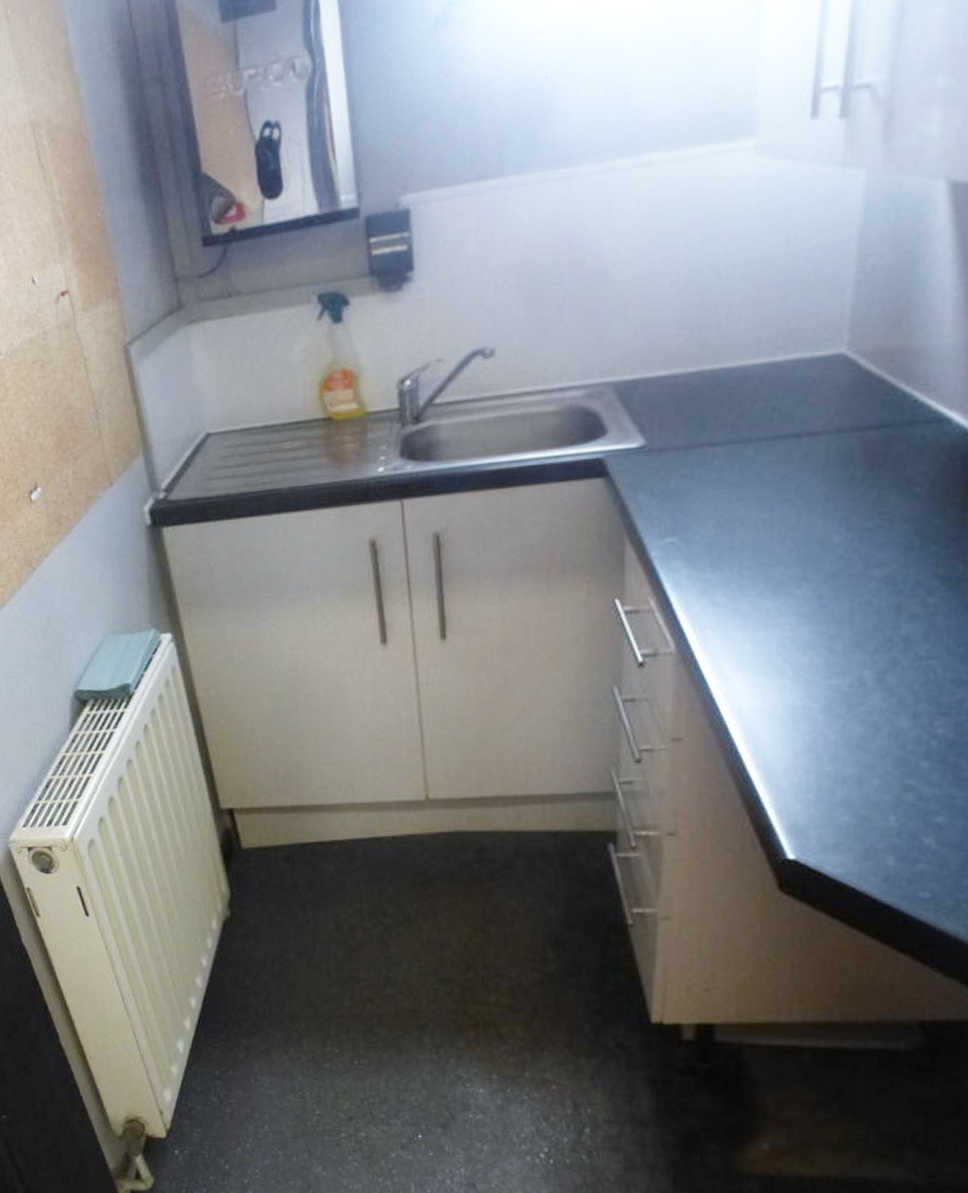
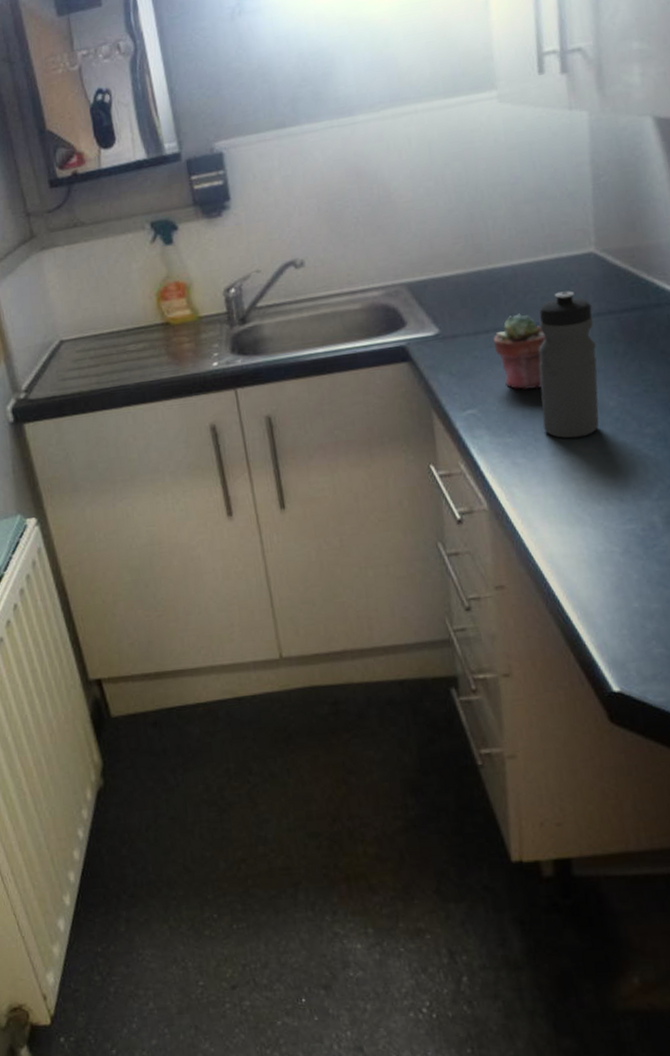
potted succulent: none [707,425,771,518] -> present [493,313,546,390]
water bottle: none [751,400,832,578] -> present [539,291,600,439]

